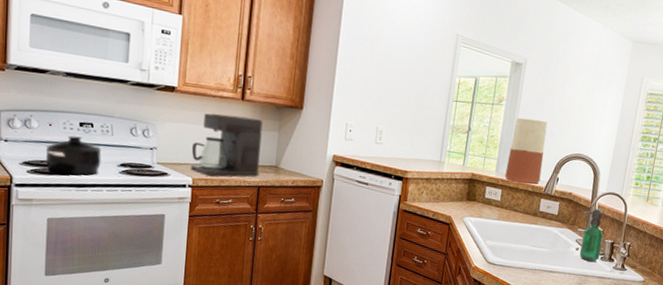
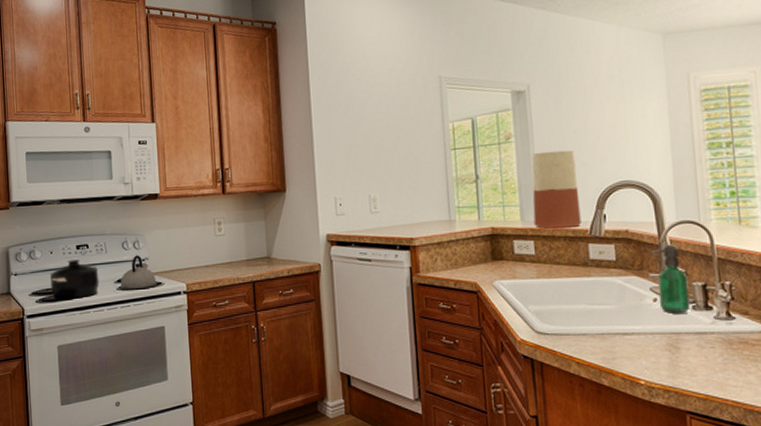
kettle: none [123,143,163,177] -> present [120,255,158,290]
coffee maker: present [190,113,263,178] -> none [181,210,252,280]

